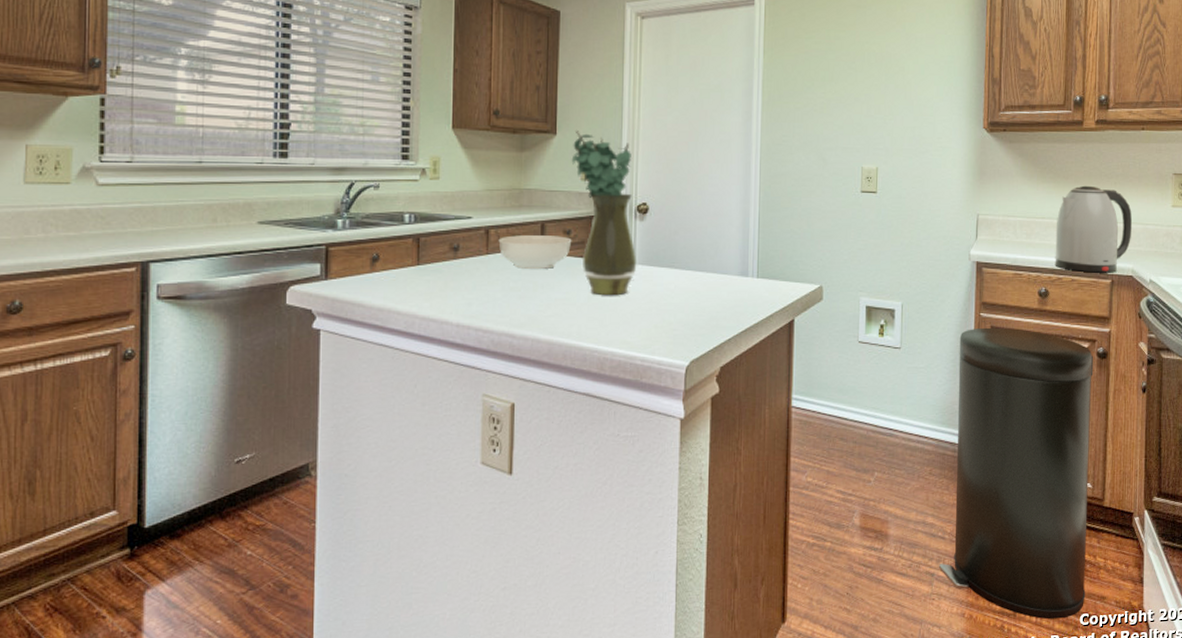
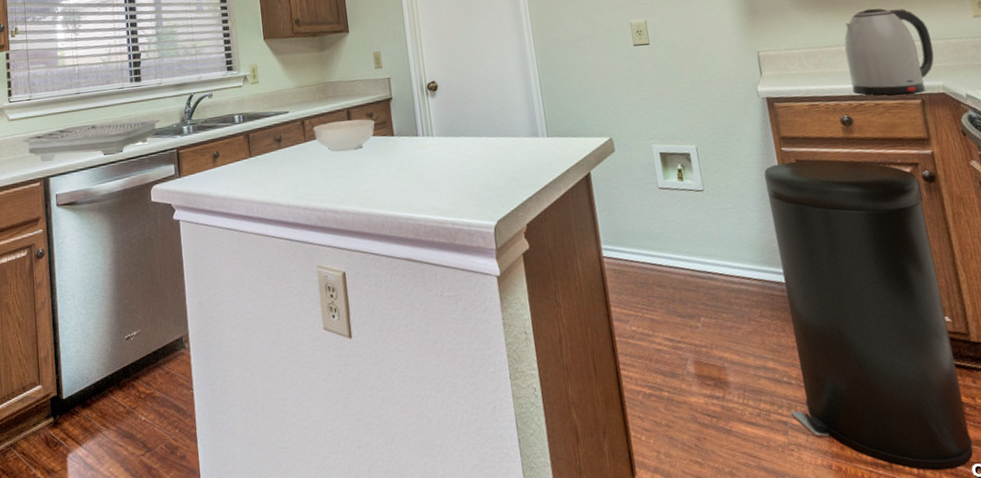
dish rack: none [114,202,308,243] -> present [21,119,160,162]
vase: present [571,130,637,295] -> none [364,26,435,168]

